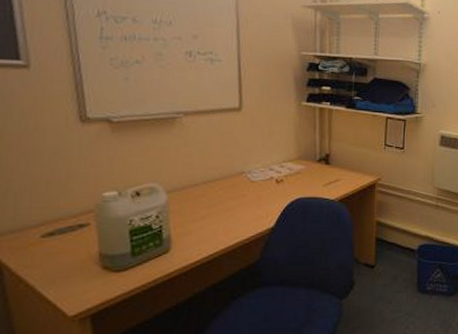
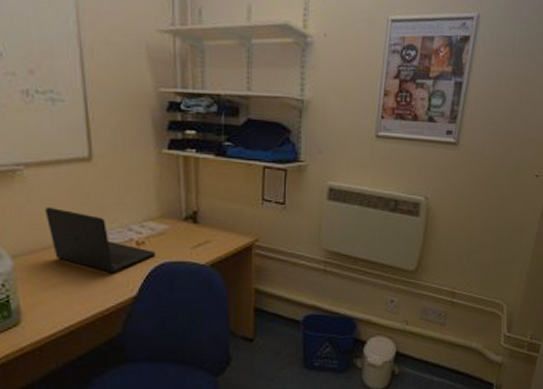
laptop: none [199,149,293,207] -> present [45,206,156,273]

